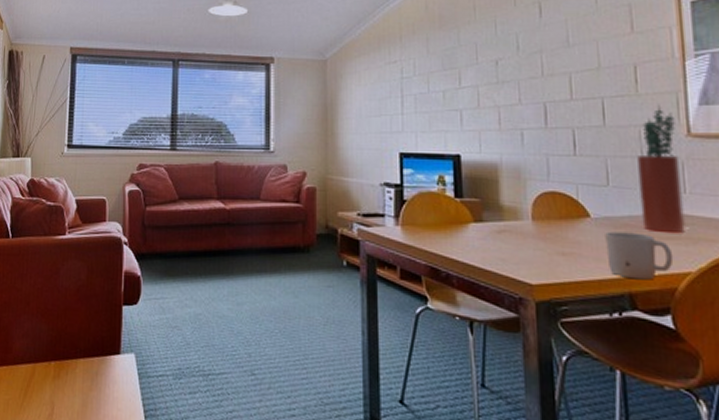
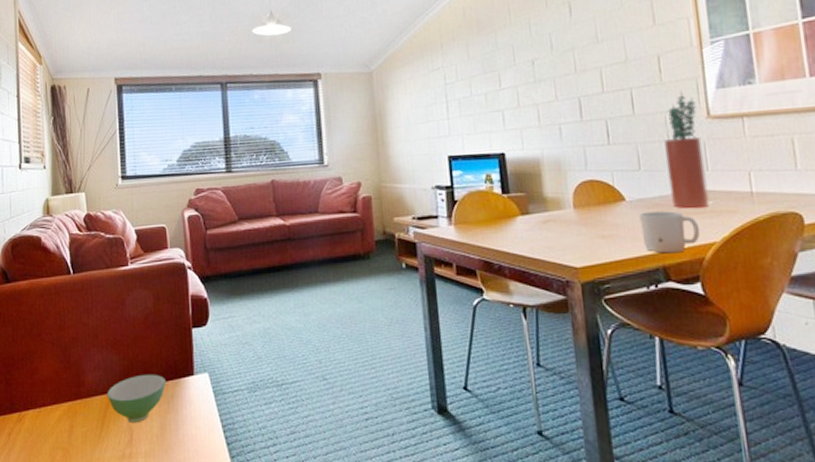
bowl: none [33,347,93,398] -> present [107,374,167,424]

